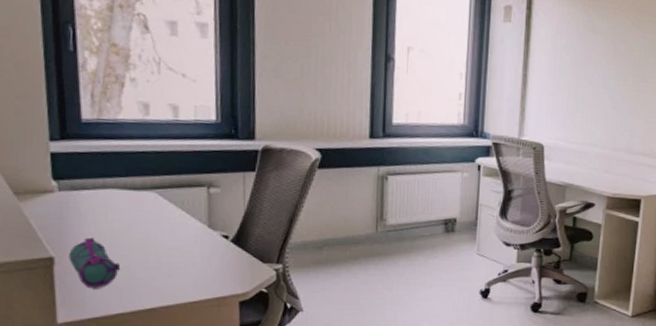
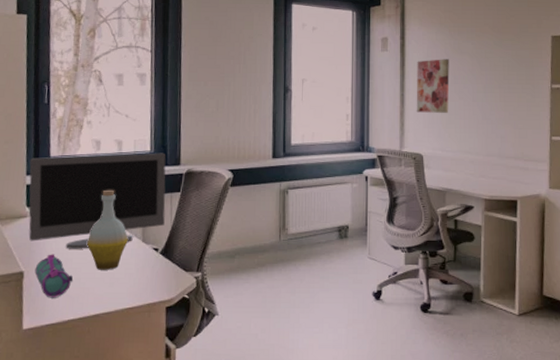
monitor: none [53,119,237,233] -> present [28,153,166,249]
bottle: none [137,164,190,259] -> present [87,189,128,270]
wall art: none [539,36,581,100] -> present [416,59,450,113]

